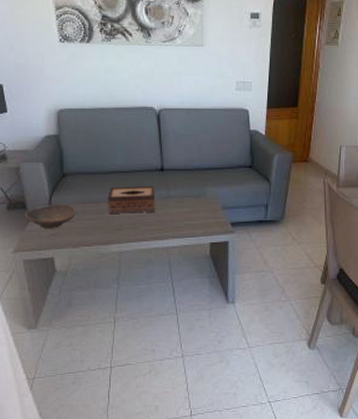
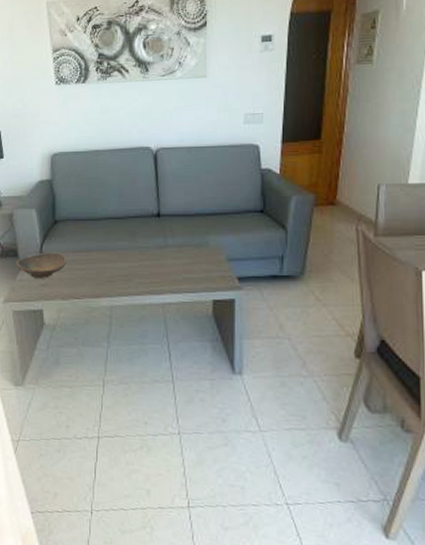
tissue box: present [108,185,156,215] -> none [99,233,151,265]

